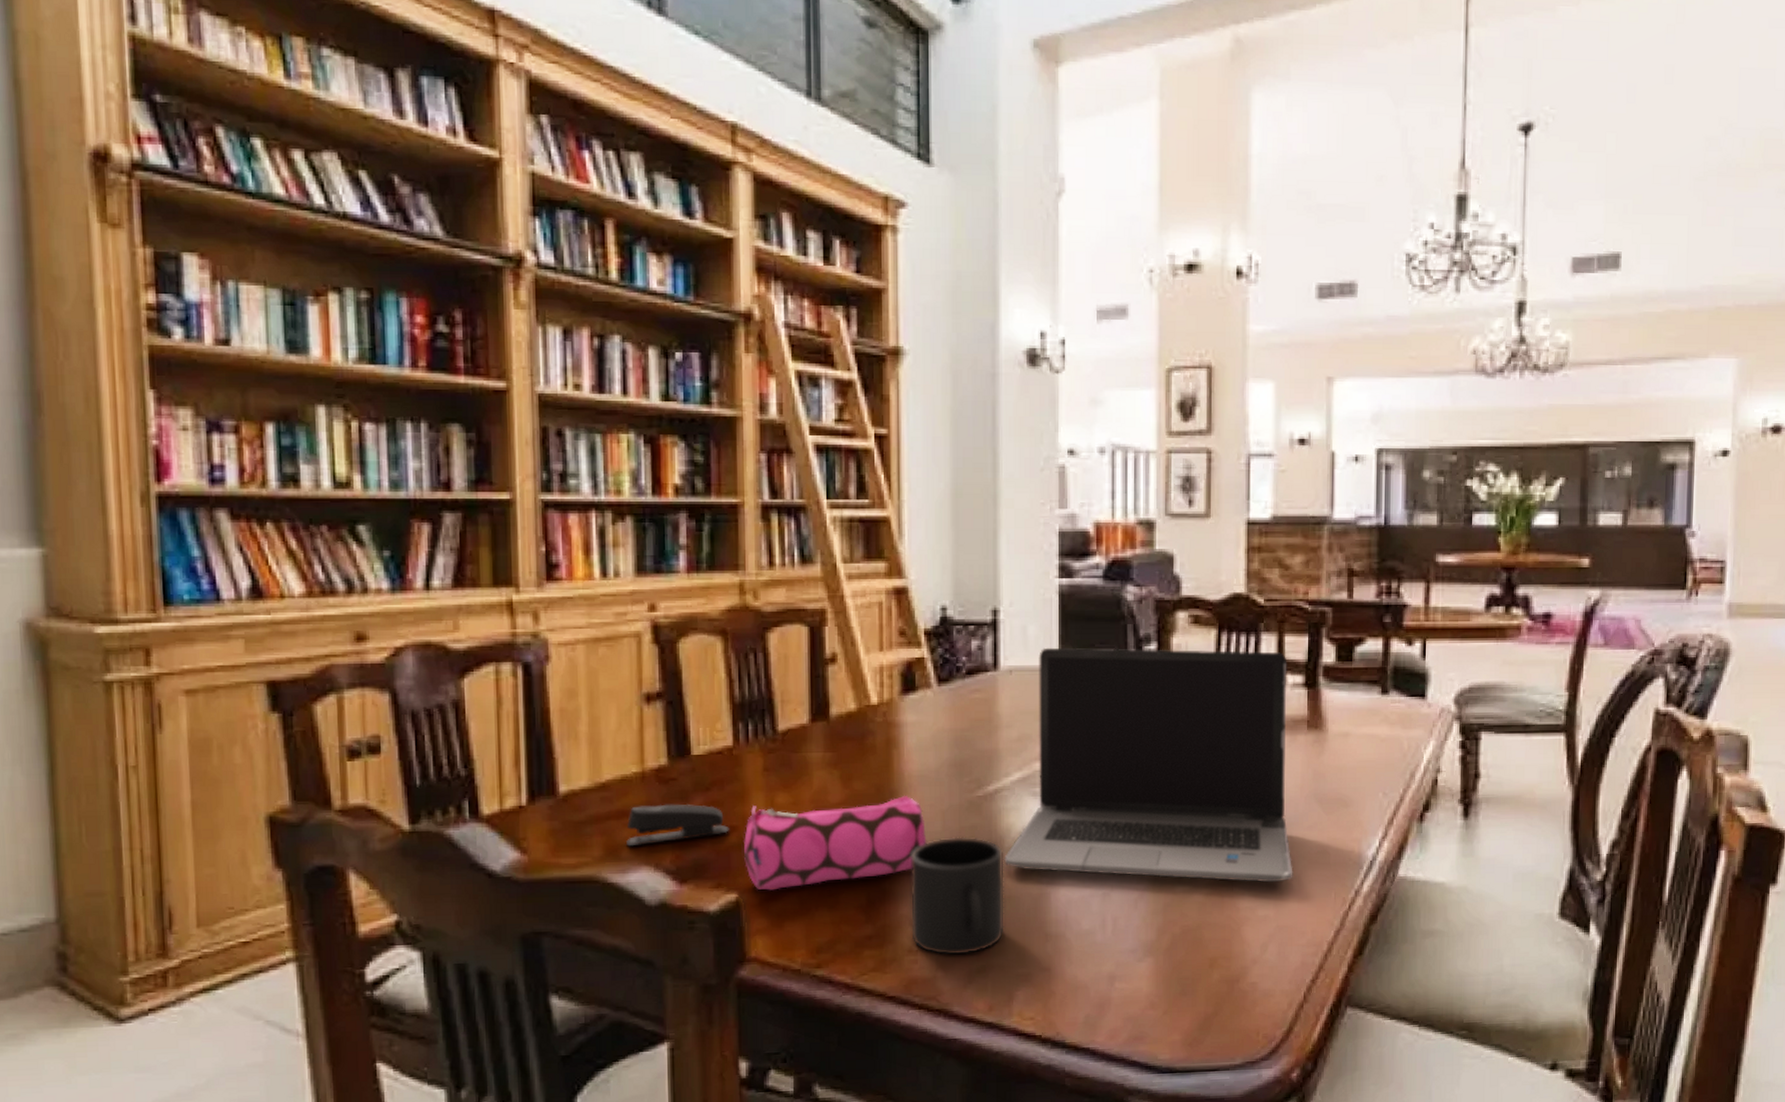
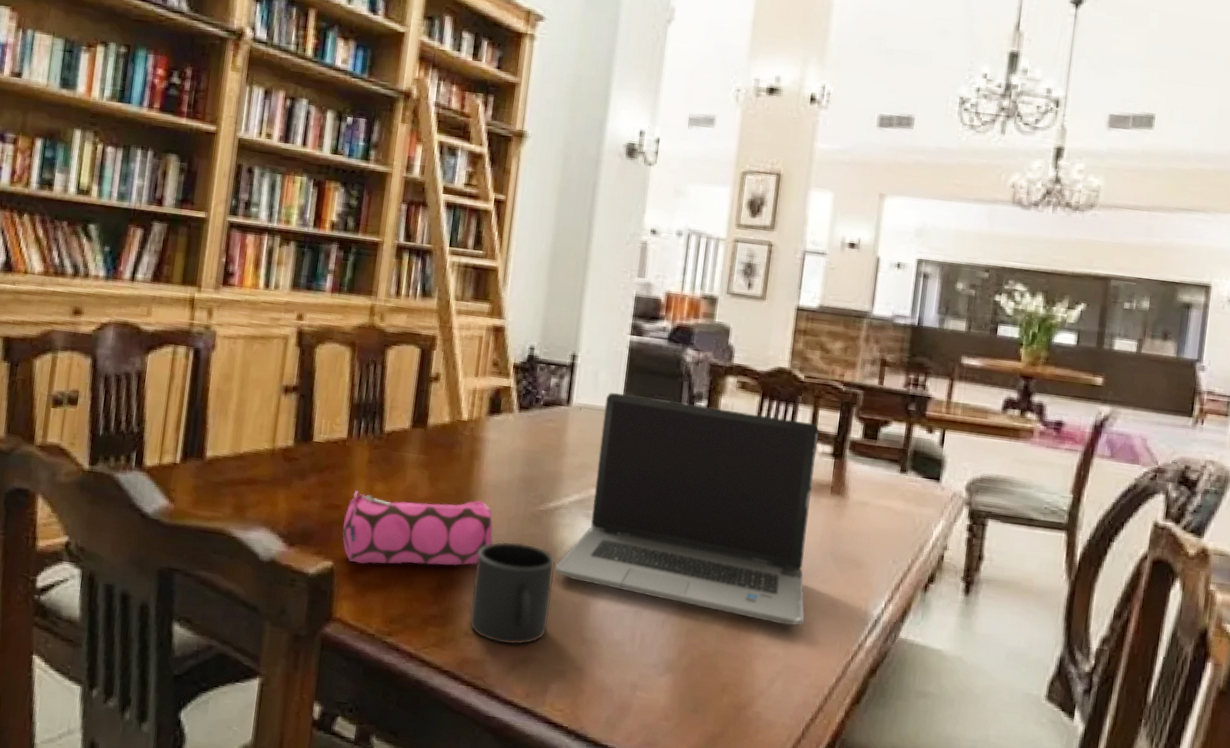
stapler: present [626,803,729,847] -> none [252,477,334,511]

